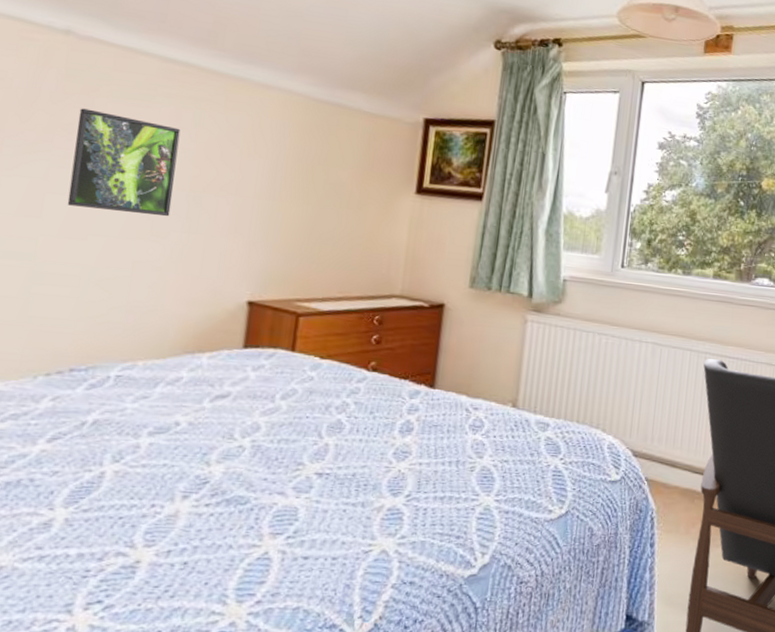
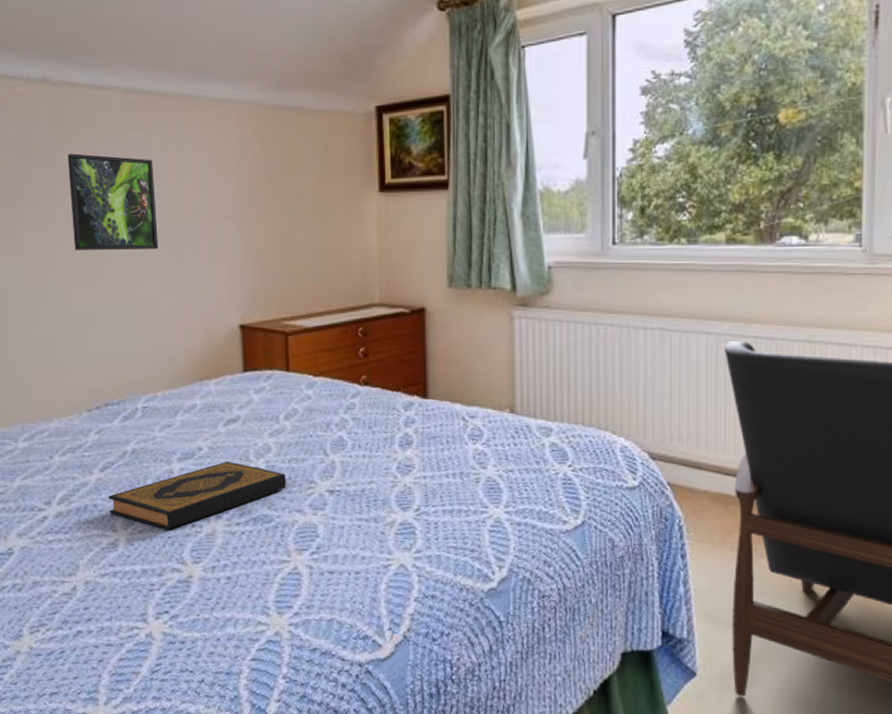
hardback book: none [49,438,273,509] -> present [108,461,287,529]

